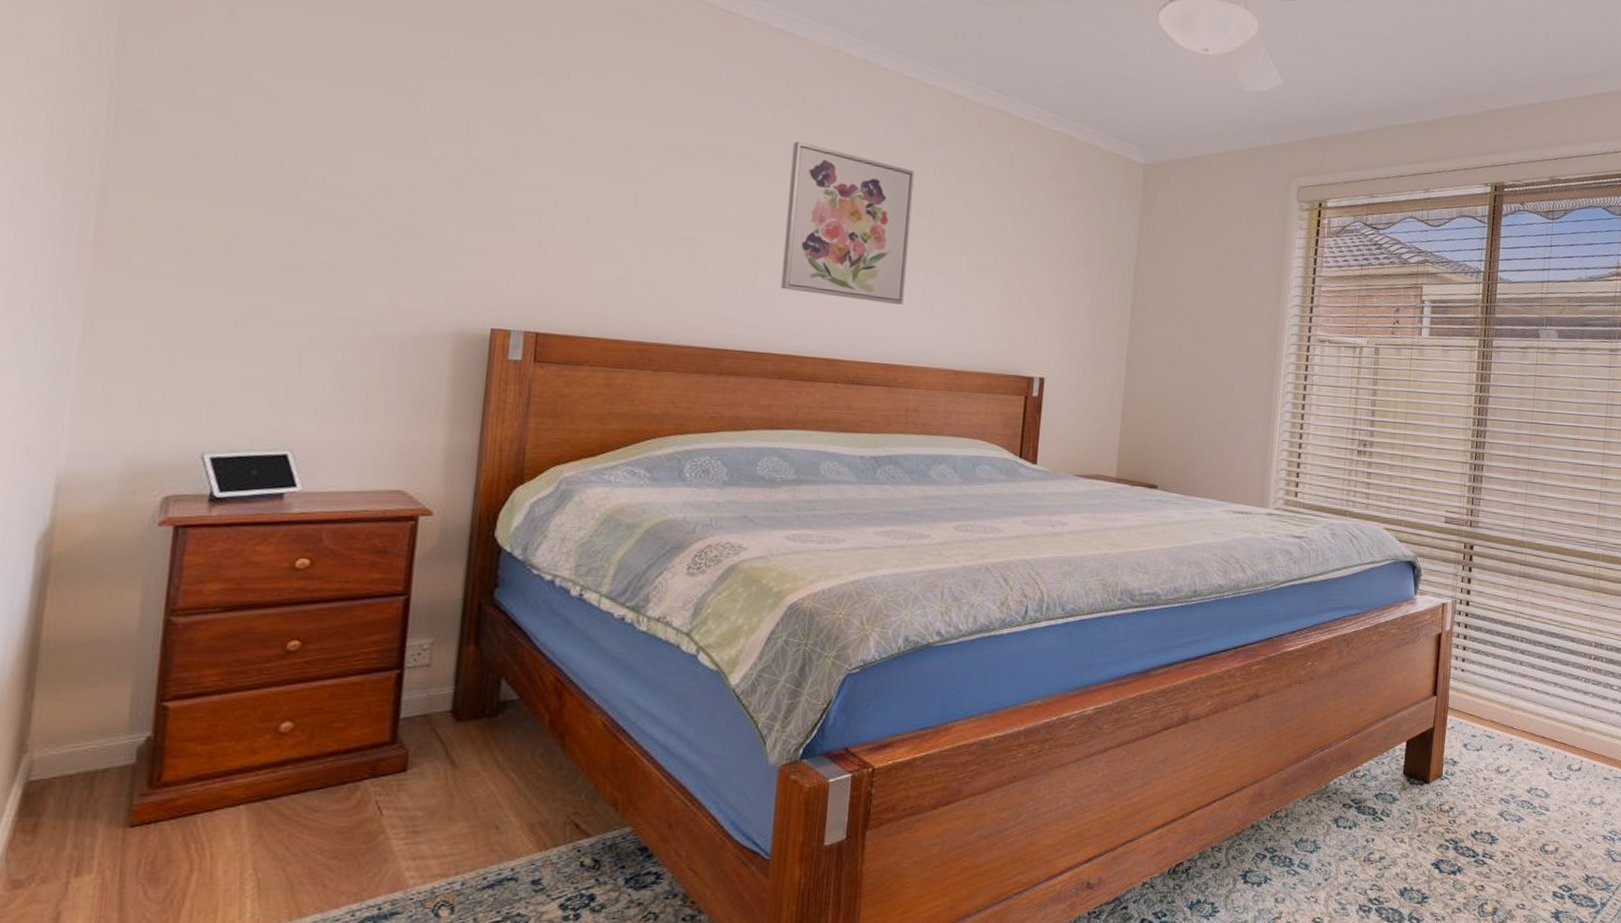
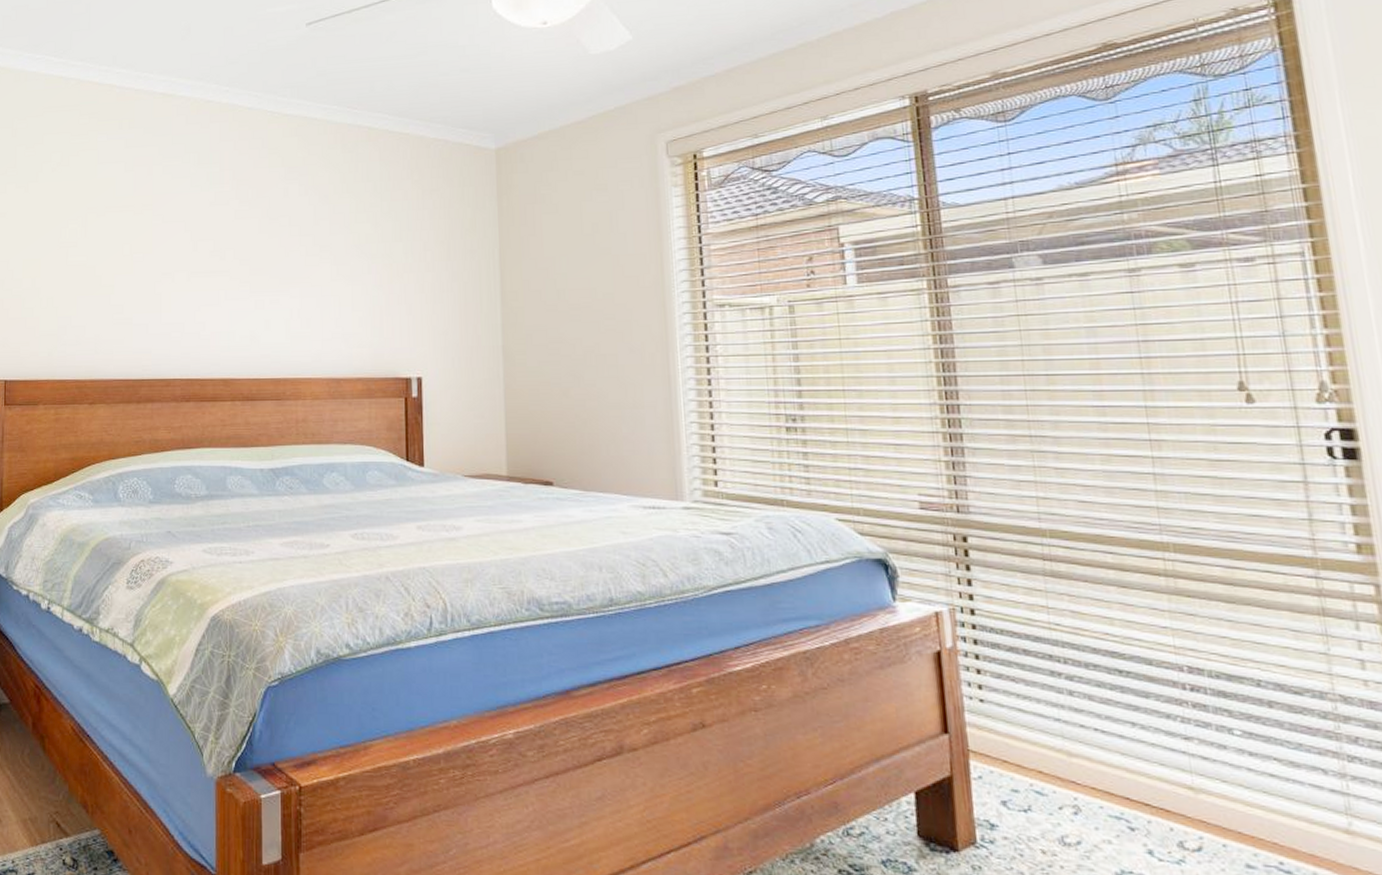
wall art: present [780,141,915,305] -> none [181,186,284,321]

